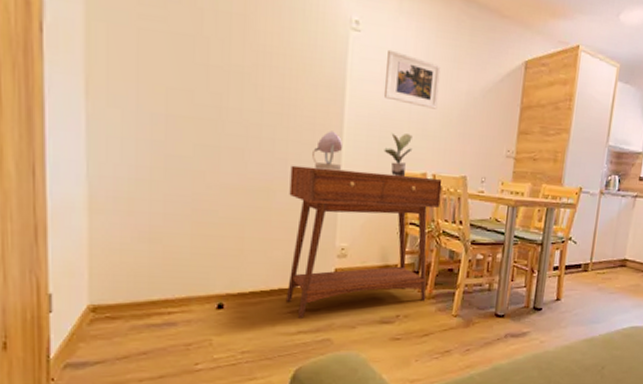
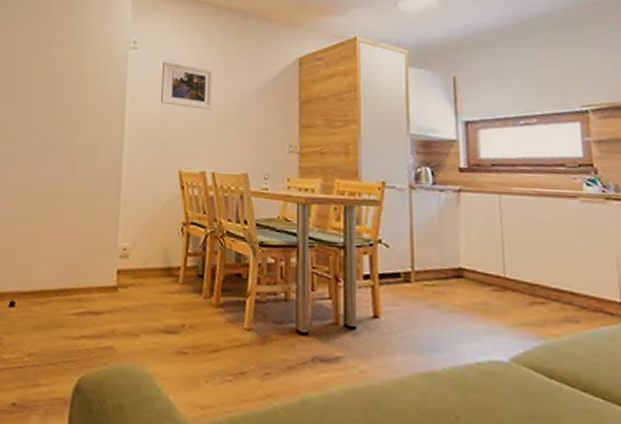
console table: present [285,165,442,318] -> none [70,168,222,322]
table lamp: present [312,131,354,173] -> none [97,136,135,174]
potted plant: present [384,132,413,177] -> none [162,134,190,176]

